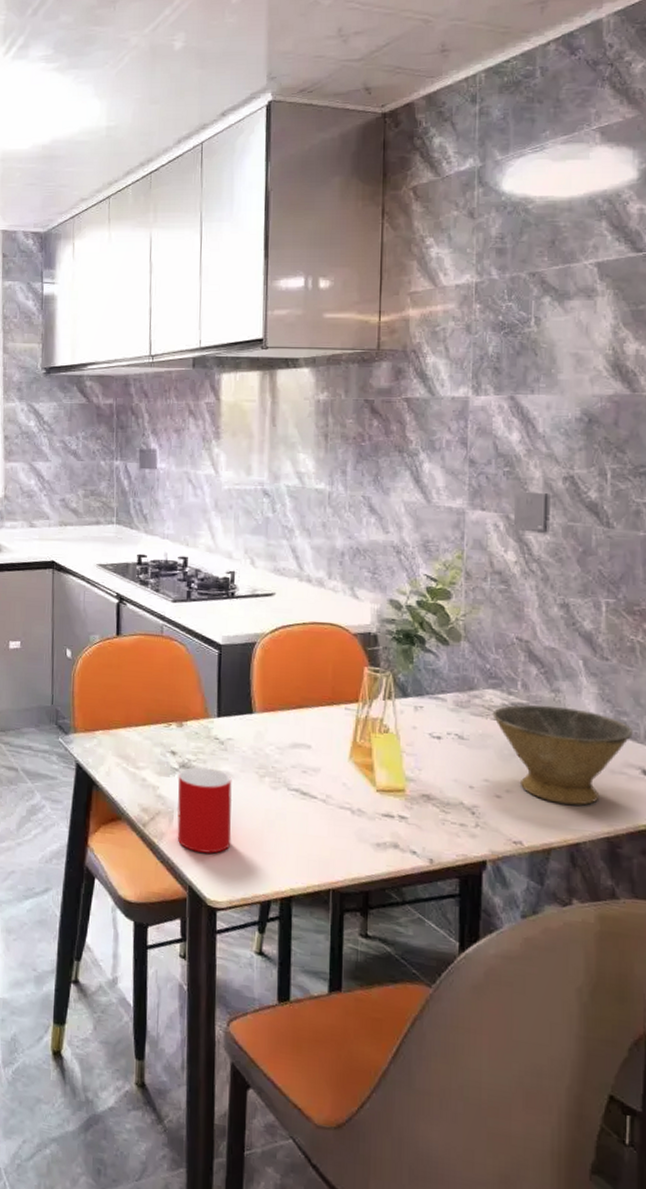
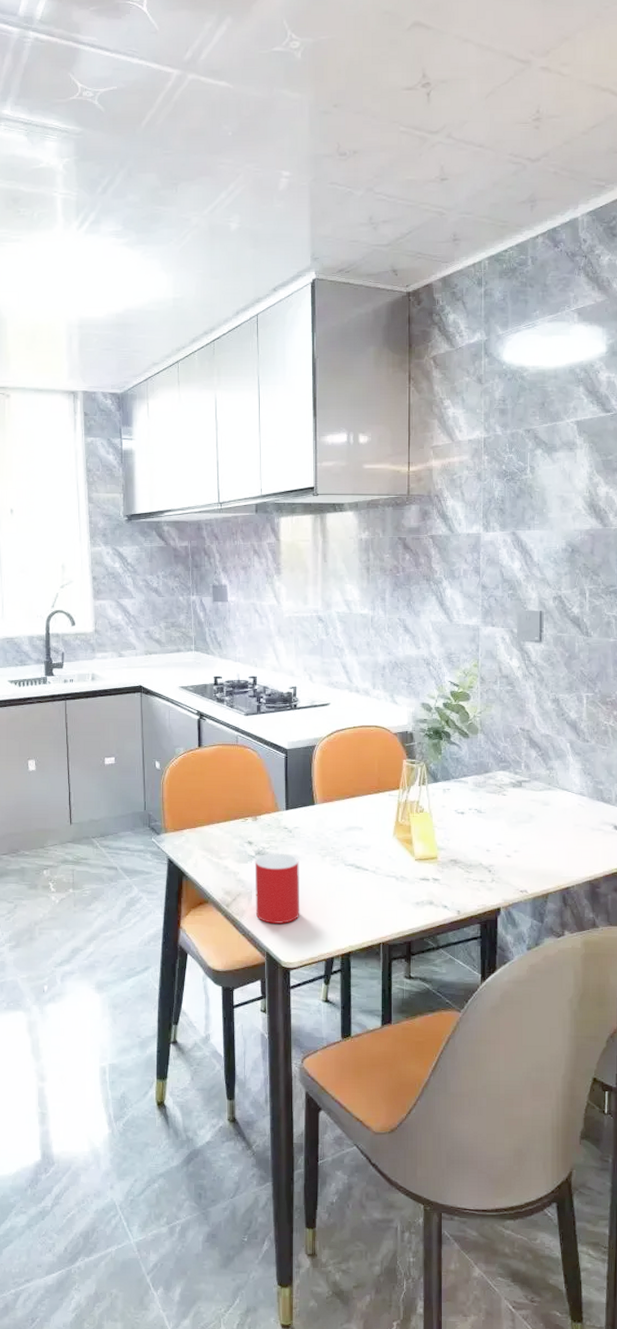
bowl: present [492,704,633,806] -> none [503,781,607,857]

